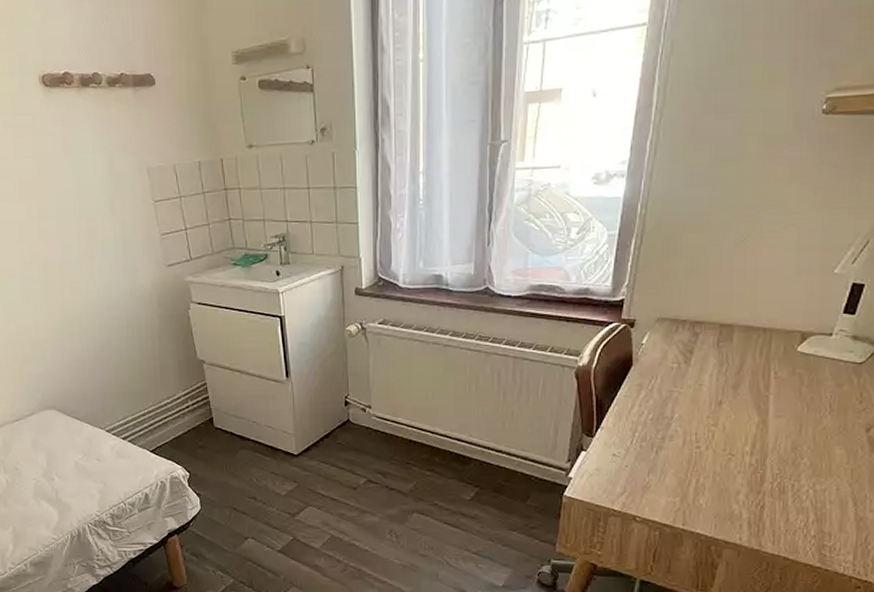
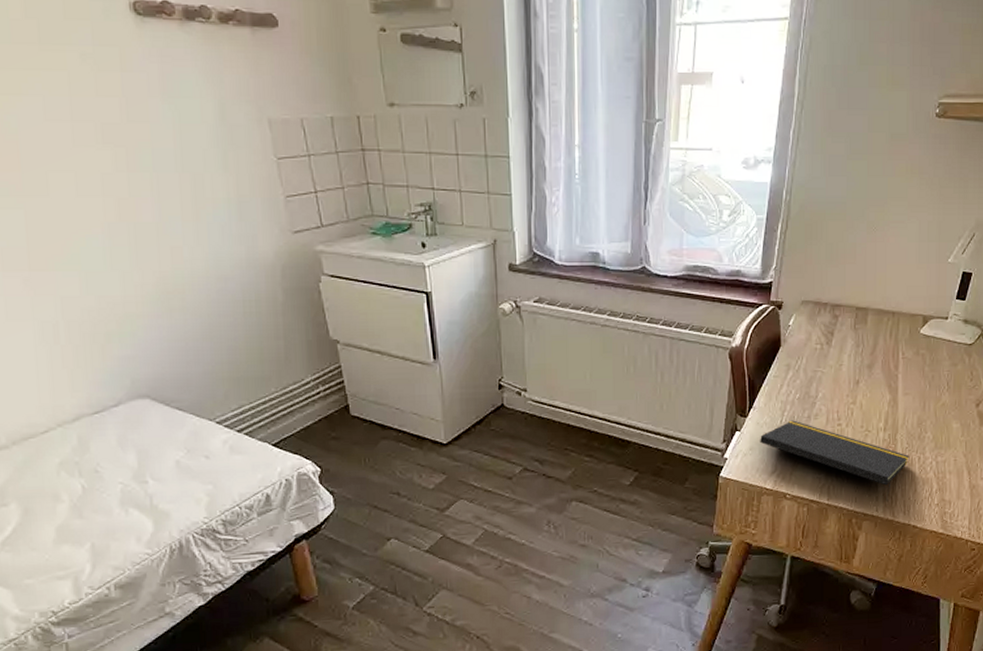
notepad: none [608,441,780,531] -> present [760,420,909,502]

